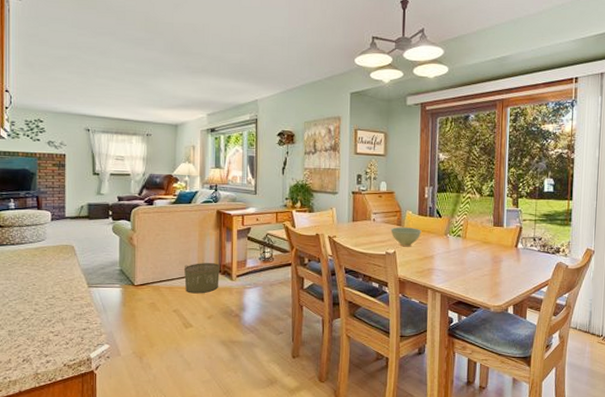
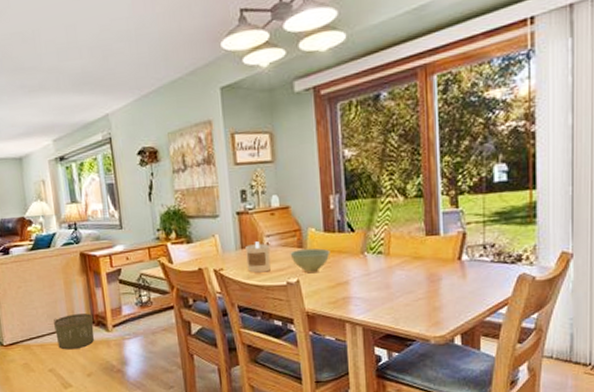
candle: none [355,217,376,243] -> present [245,241,271,273]

